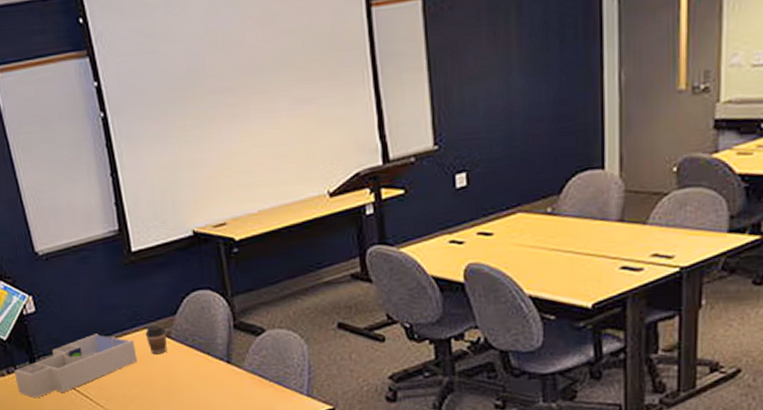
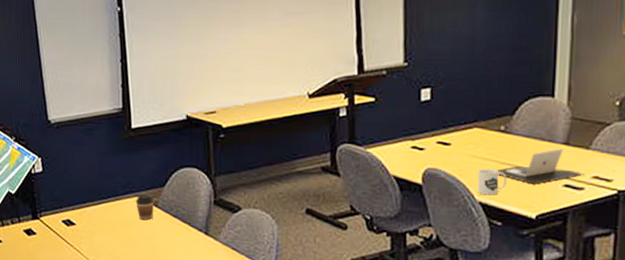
desk organizer: present [14,334,138,398] -> none [18,196,127,248]
mug: none [525,257,558,288] -> present [477,169,507,196]
laptop: none [545,226,644,270] -> present [496,148,586,185]

